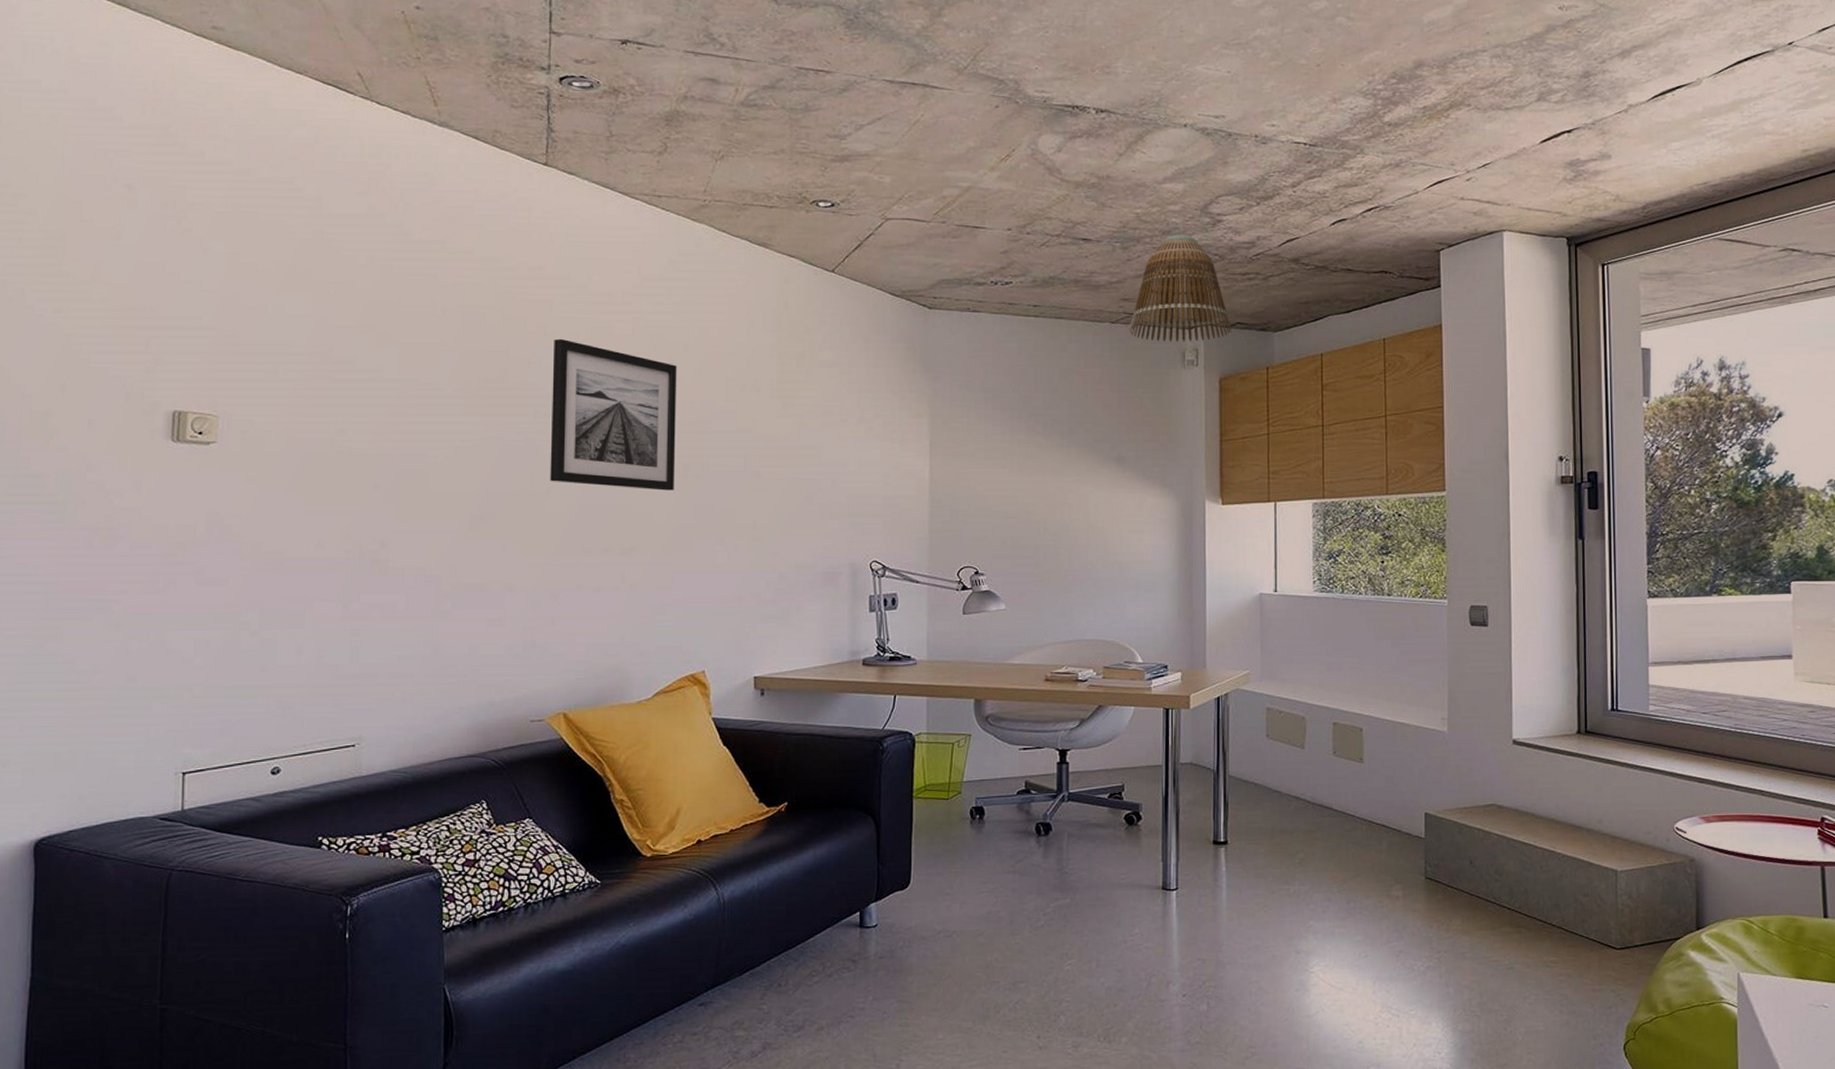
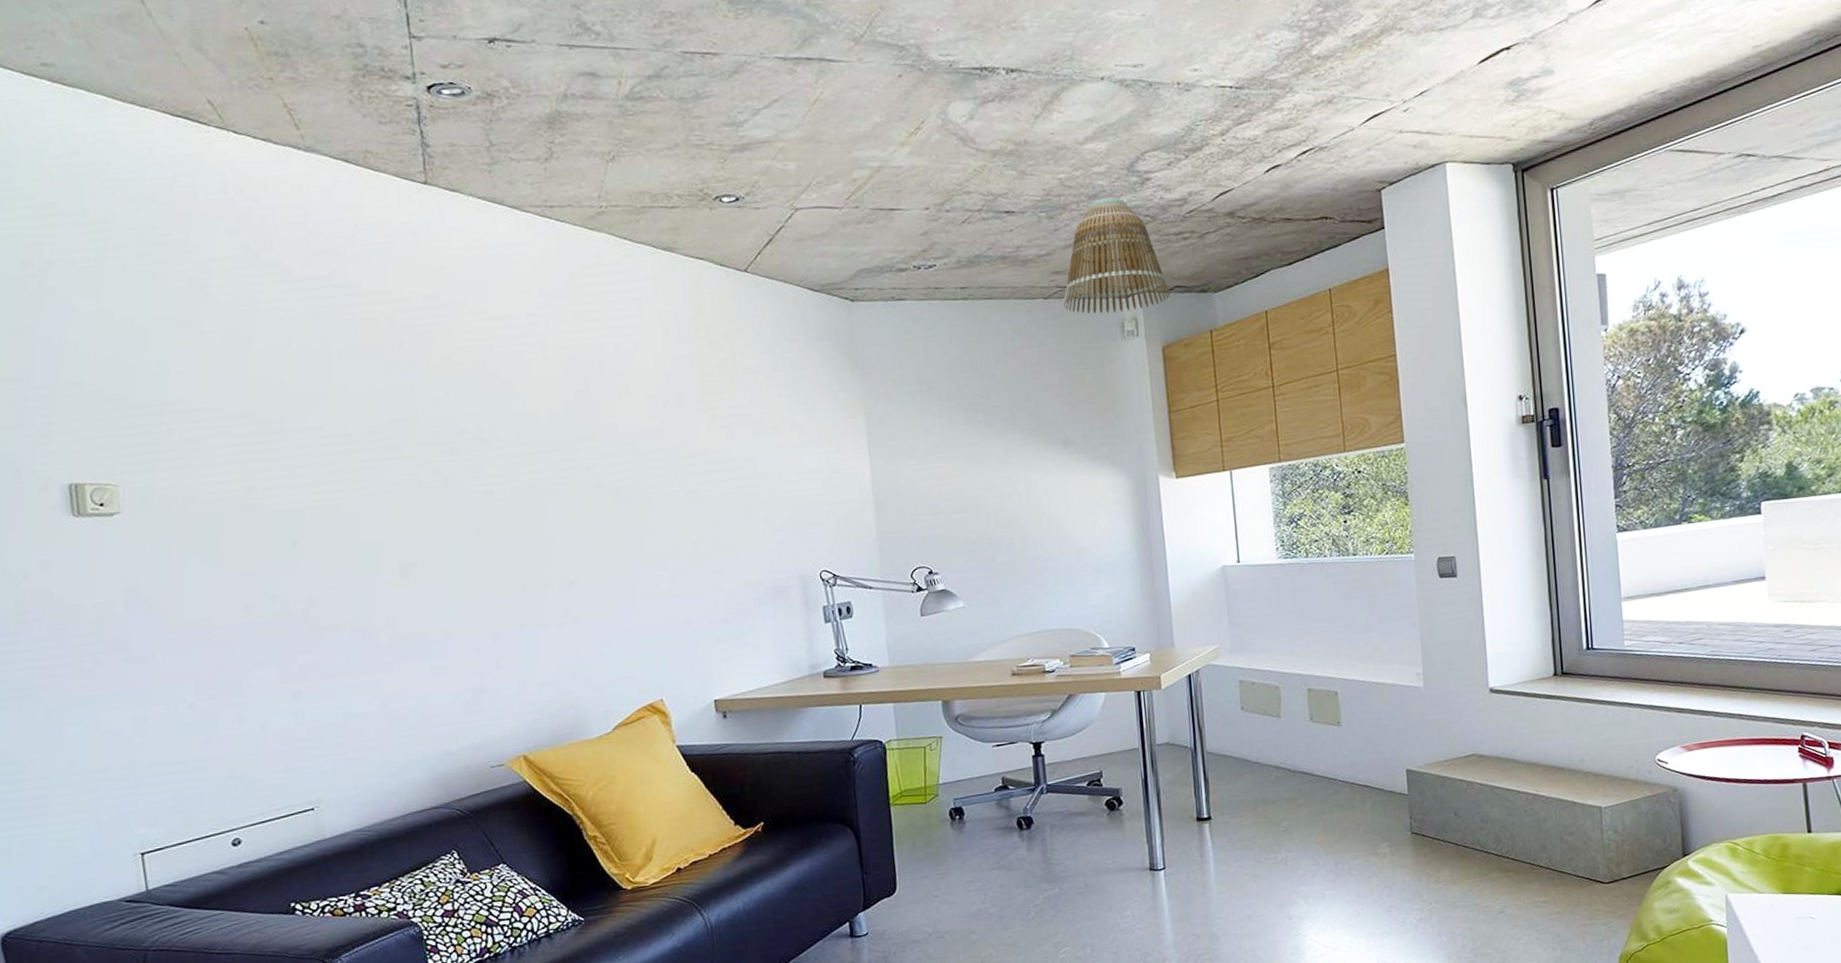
wall art: present [550,338,677,491] -> none [460,369,607,521]

